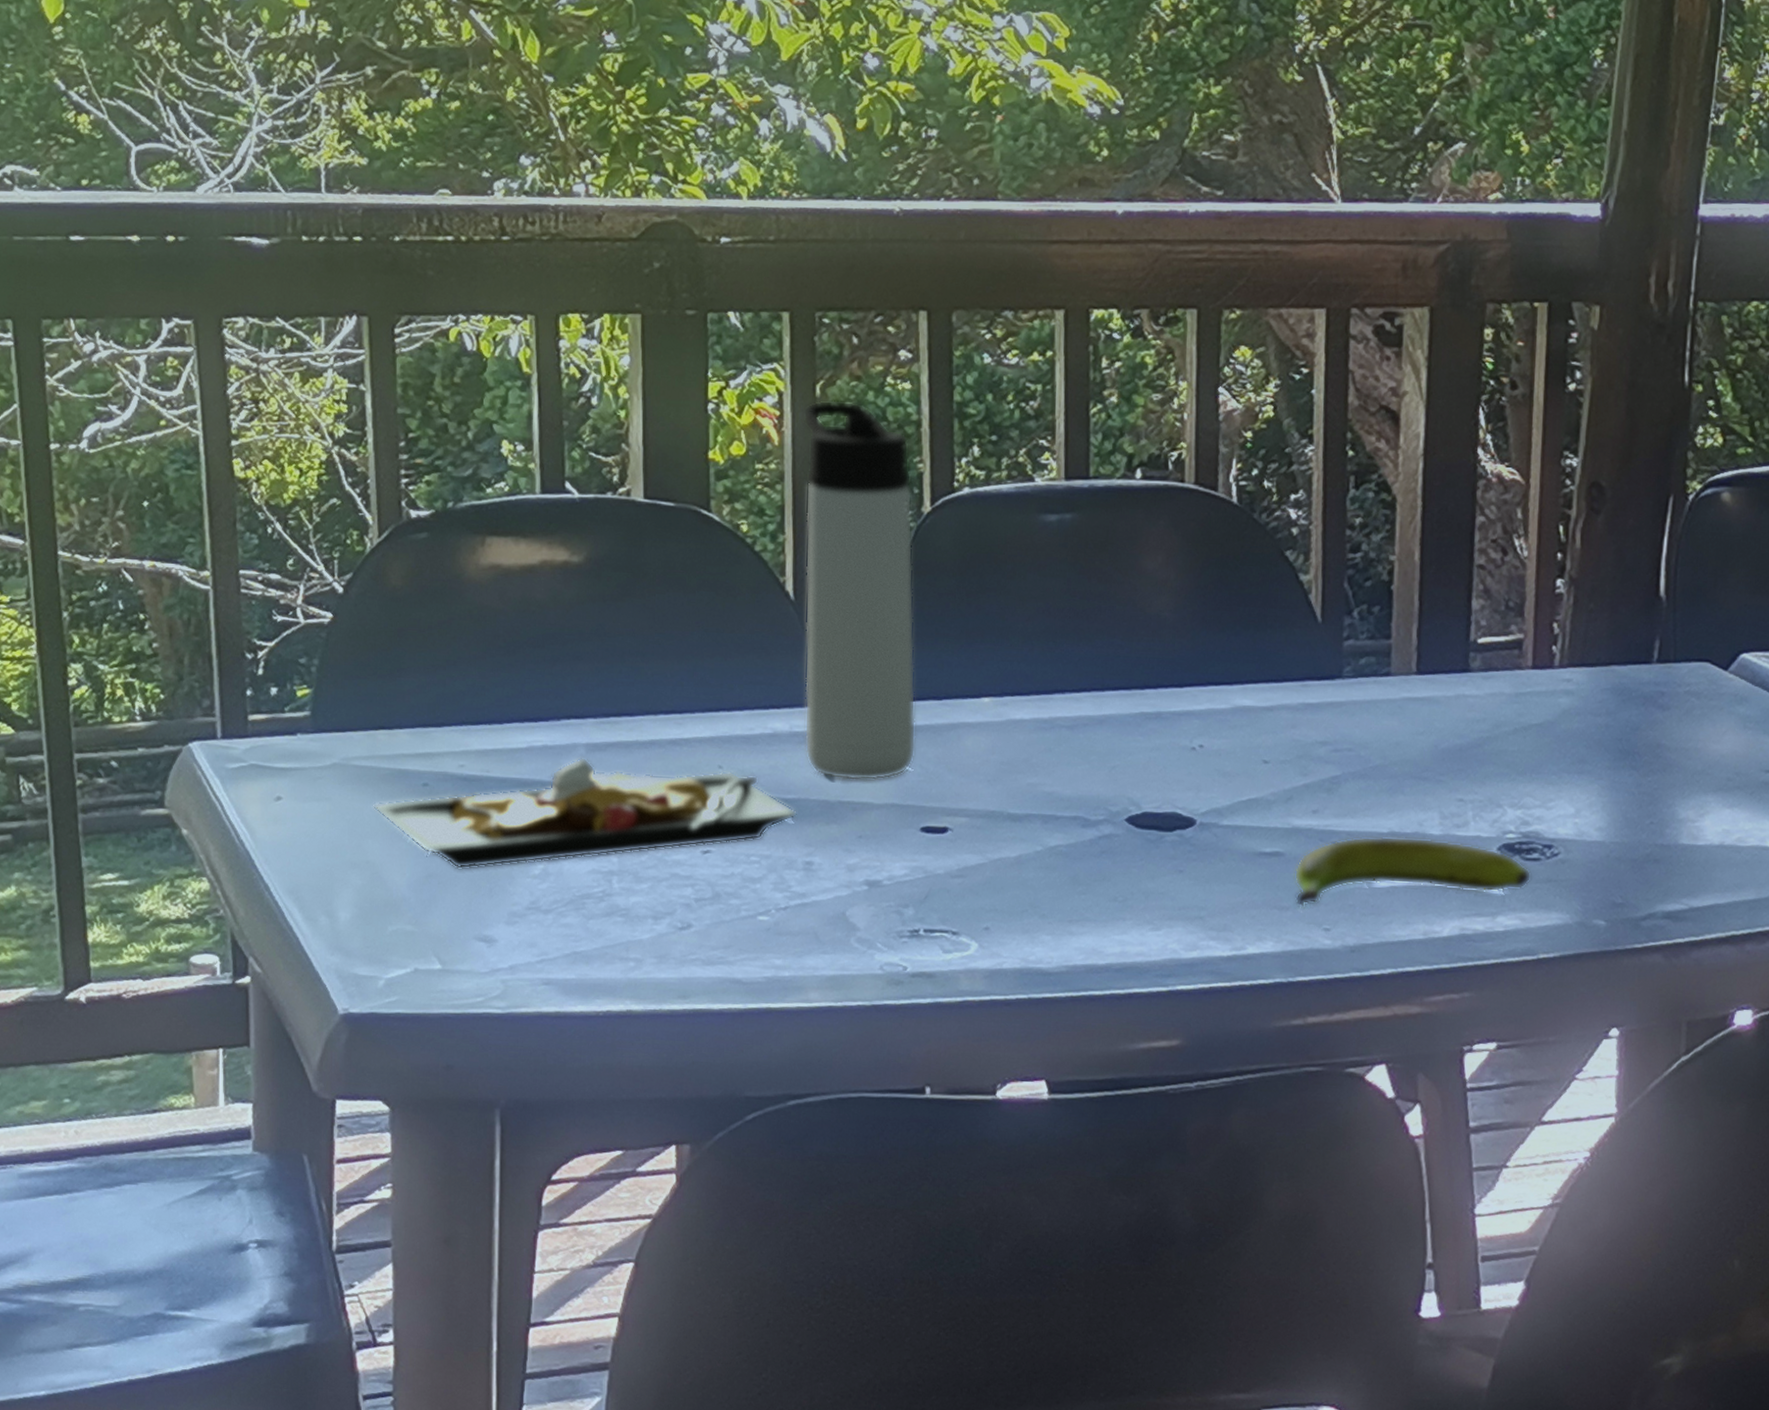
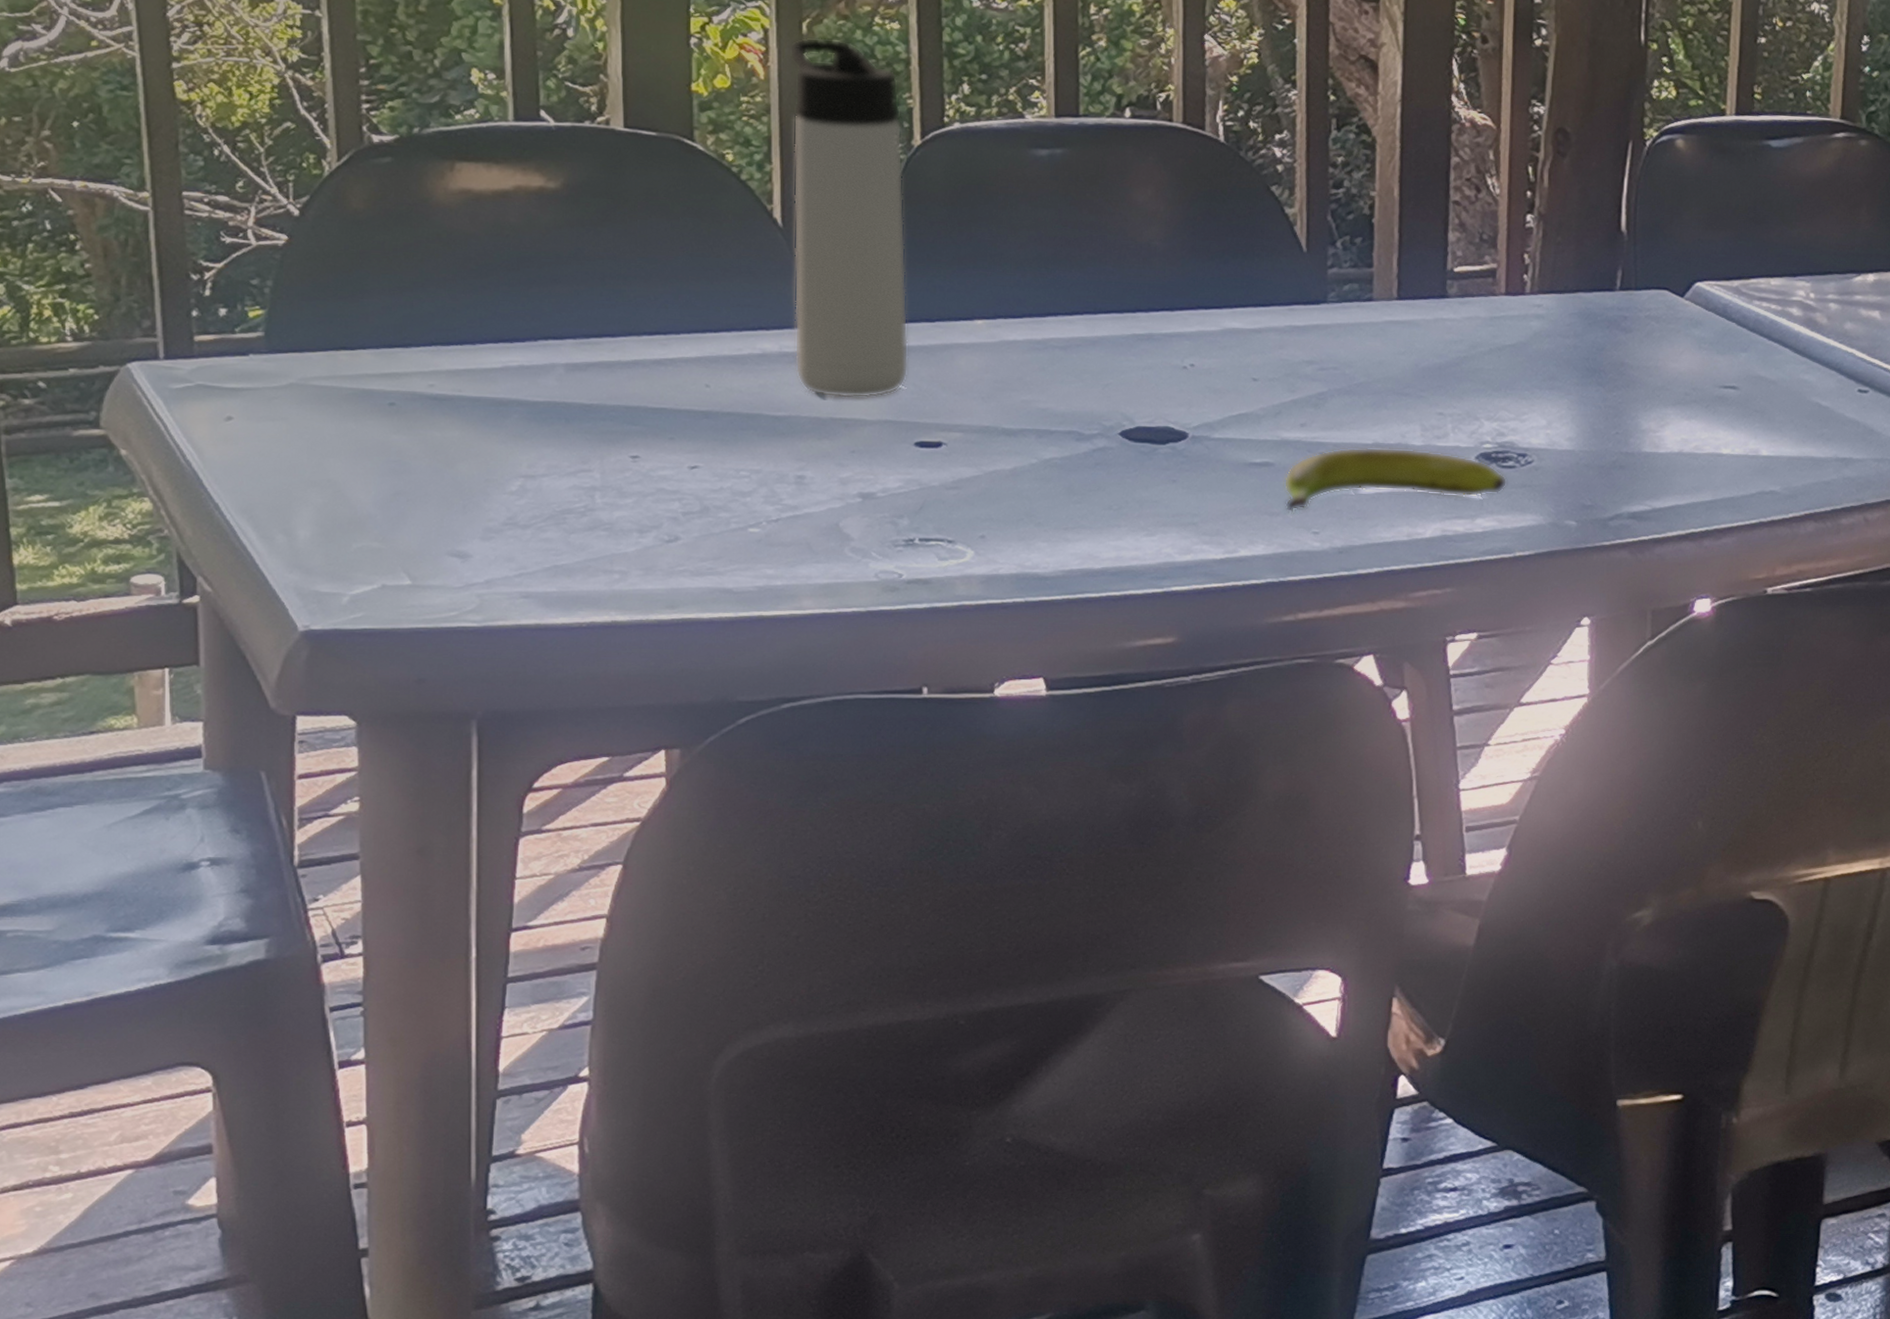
plate: present [373,757,797,870] -> none [334,376,788,487]

